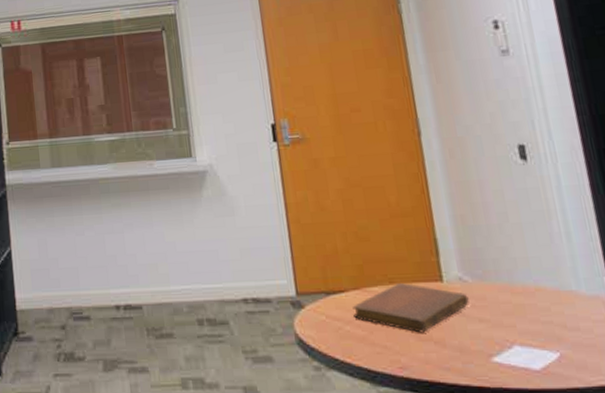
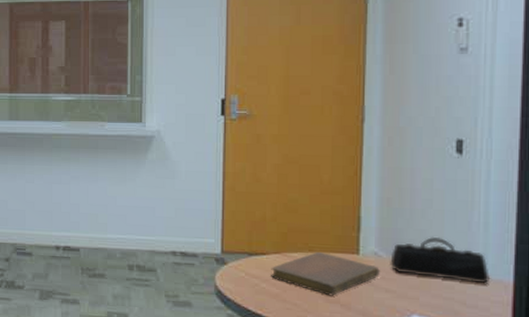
pencil case: none [476,253,586,302] -> present [390,236,491,284]

